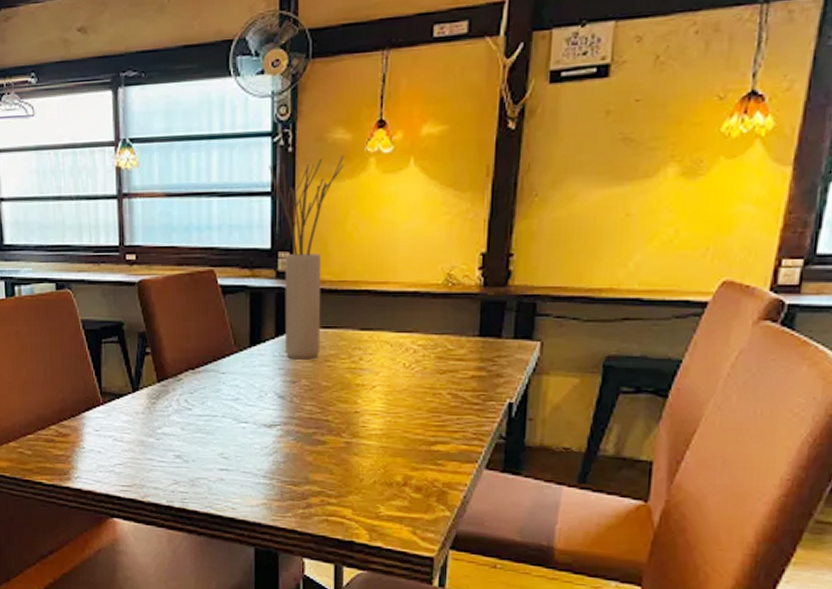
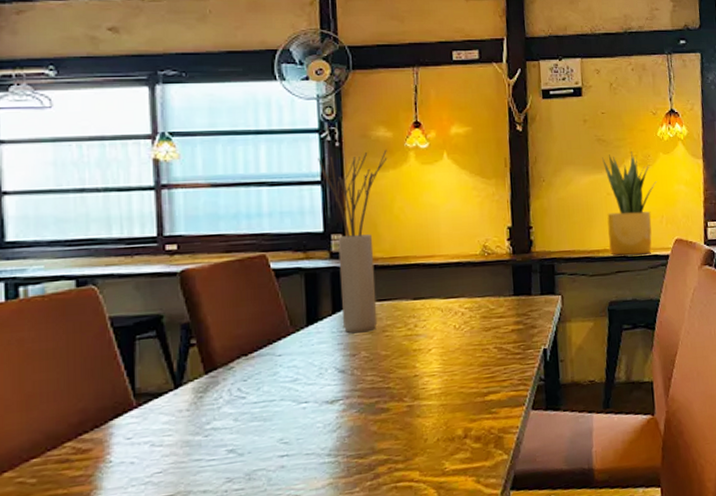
planter: none [618,155,708,299] -> present [602,151,657,256]

